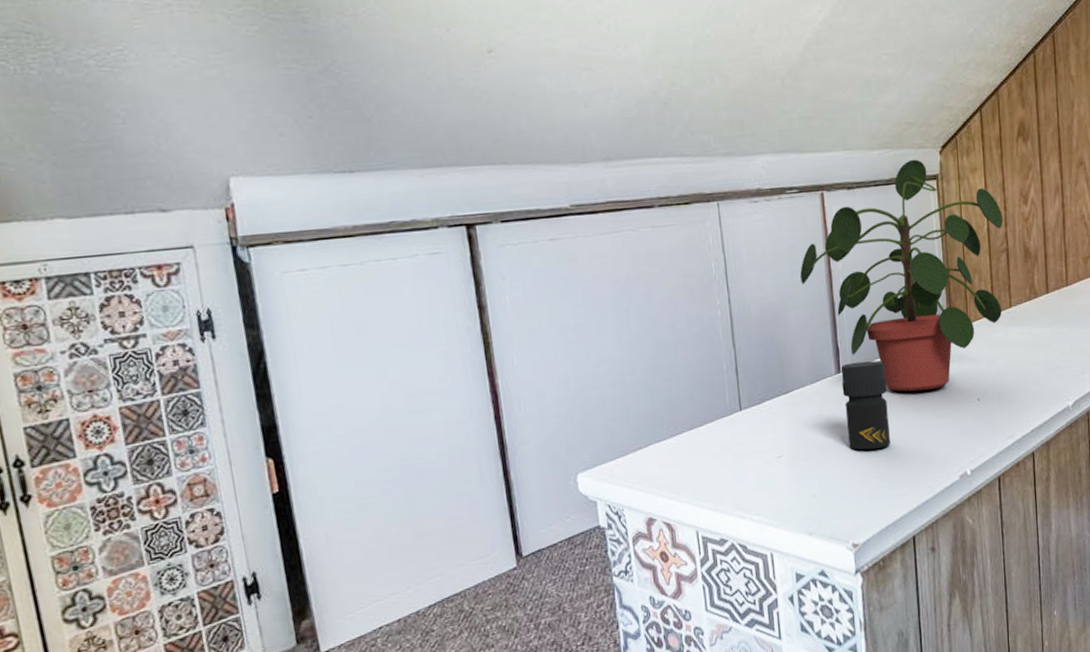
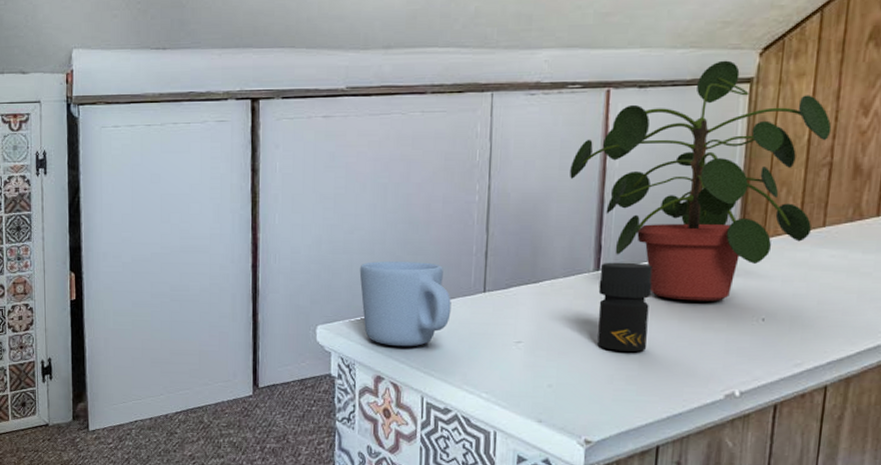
mug: none [613,387,712,483] -> present [359,261,451,347]

